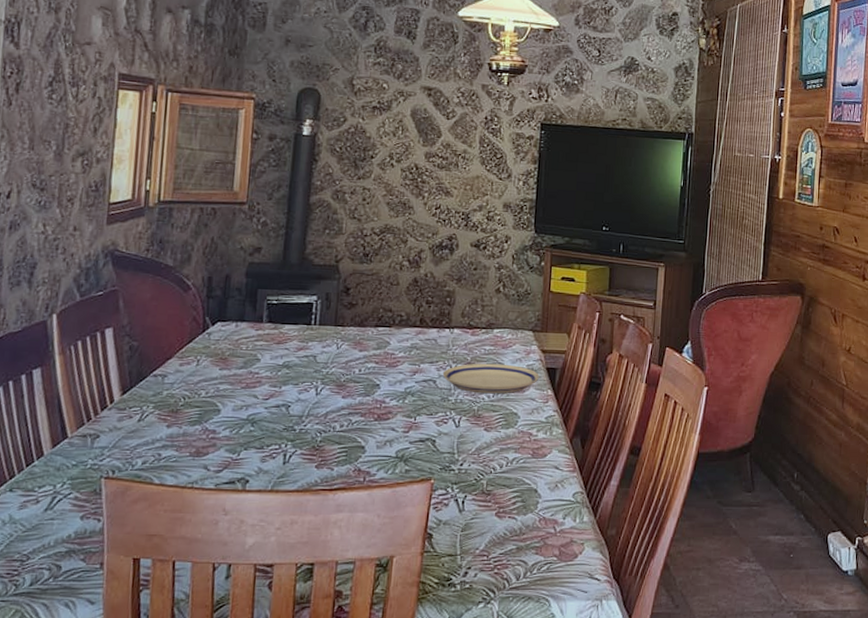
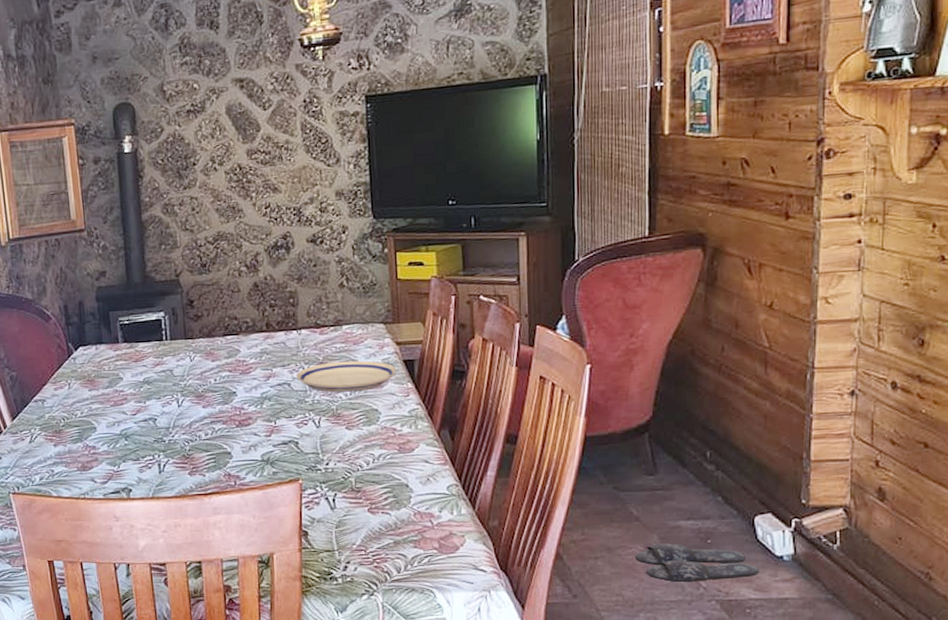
slippers: none [731,556,829,593] -> present [635,543,759,582]

